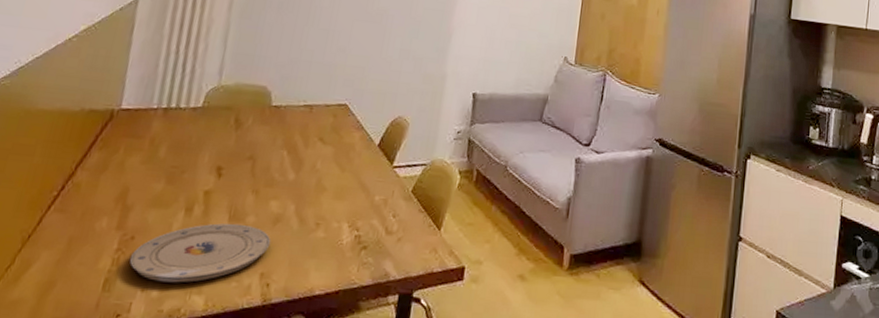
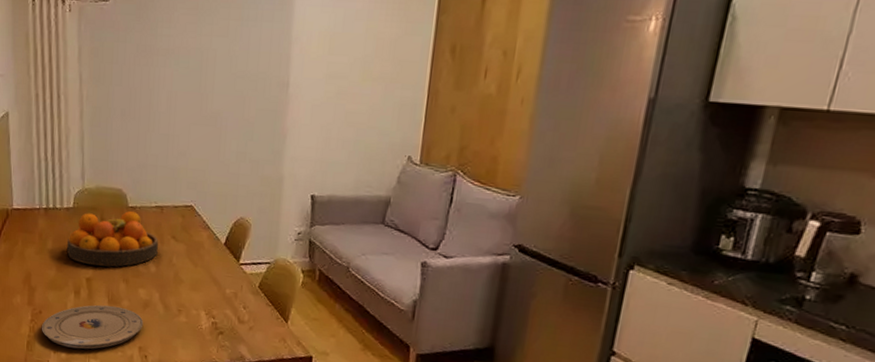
fruit bowl: none [184,110,303,176] -> present [67,210,158,267]

